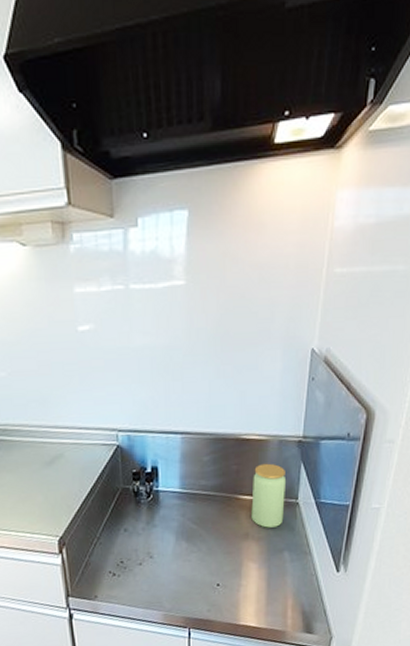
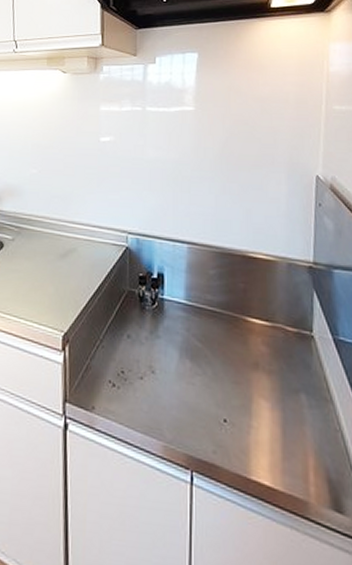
jar: present [251,463,287,528] -> none [260,286,299,361]

